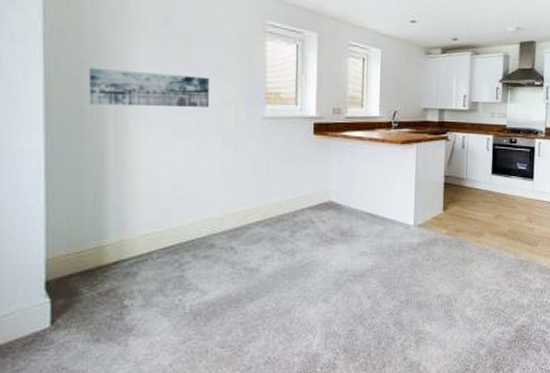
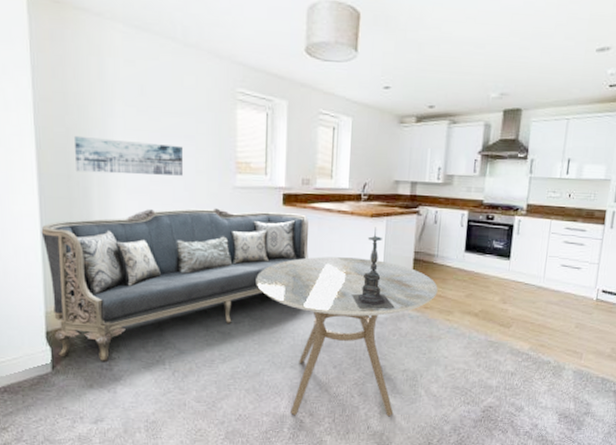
sofa: none [45,138,341,310] -> present [41,207,309,361]
dining table: none [286,185,468,354] -> present [256,256,438,417]
candle holder: none [385,153,427,235] -> present [352,227,395,309]

